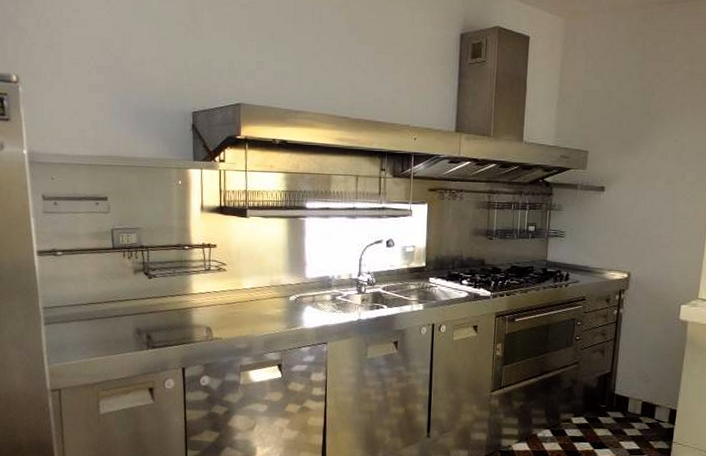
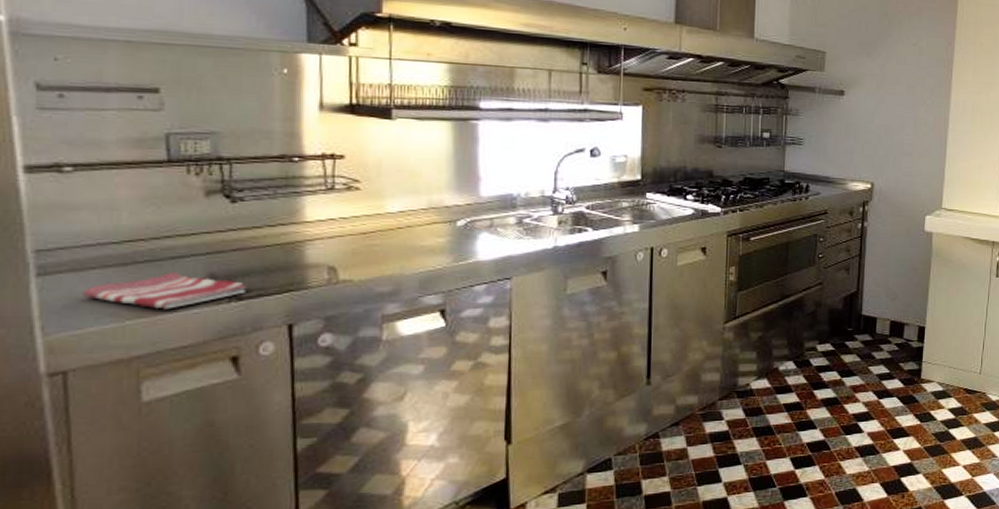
dish towel: none [68,326,157,352] -> present [82,271,246,310]

